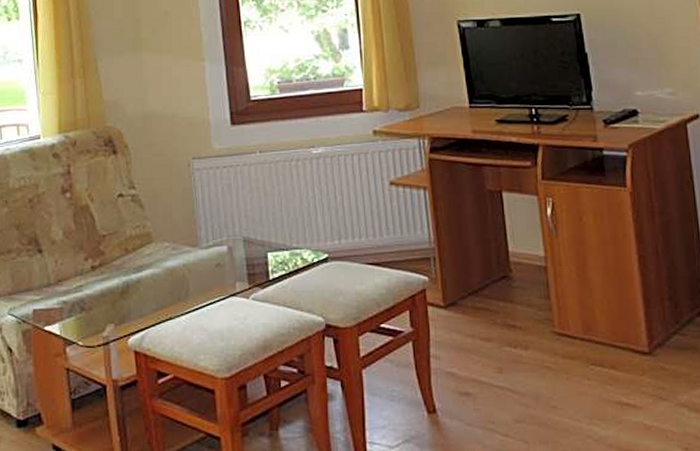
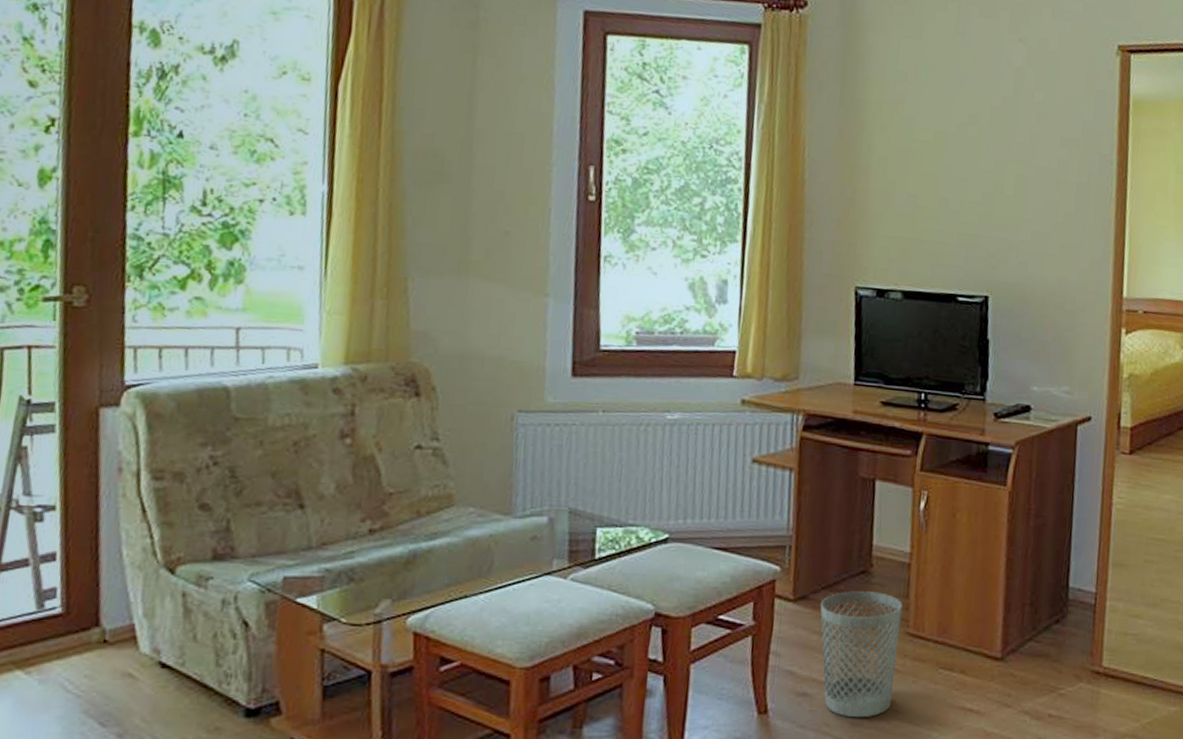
wastebasket: none [469,295,549,415] -> present [820,591,902,718]

